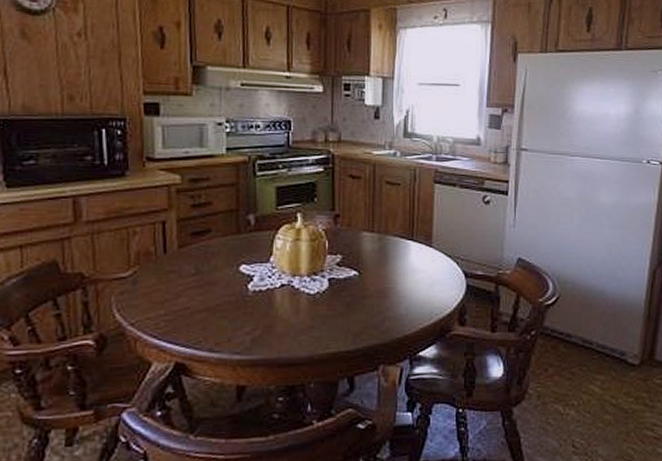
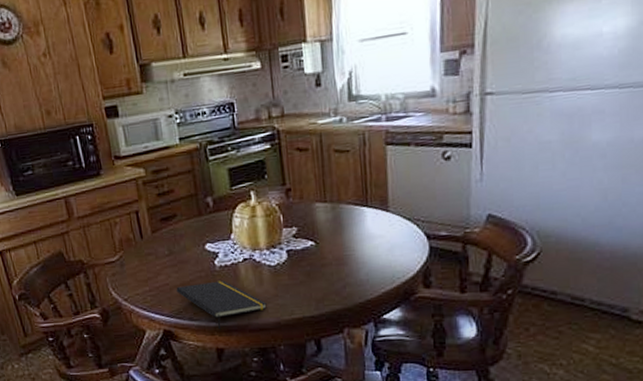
notepad: none [198,307,301,364] -> present [176,280,267,330]

